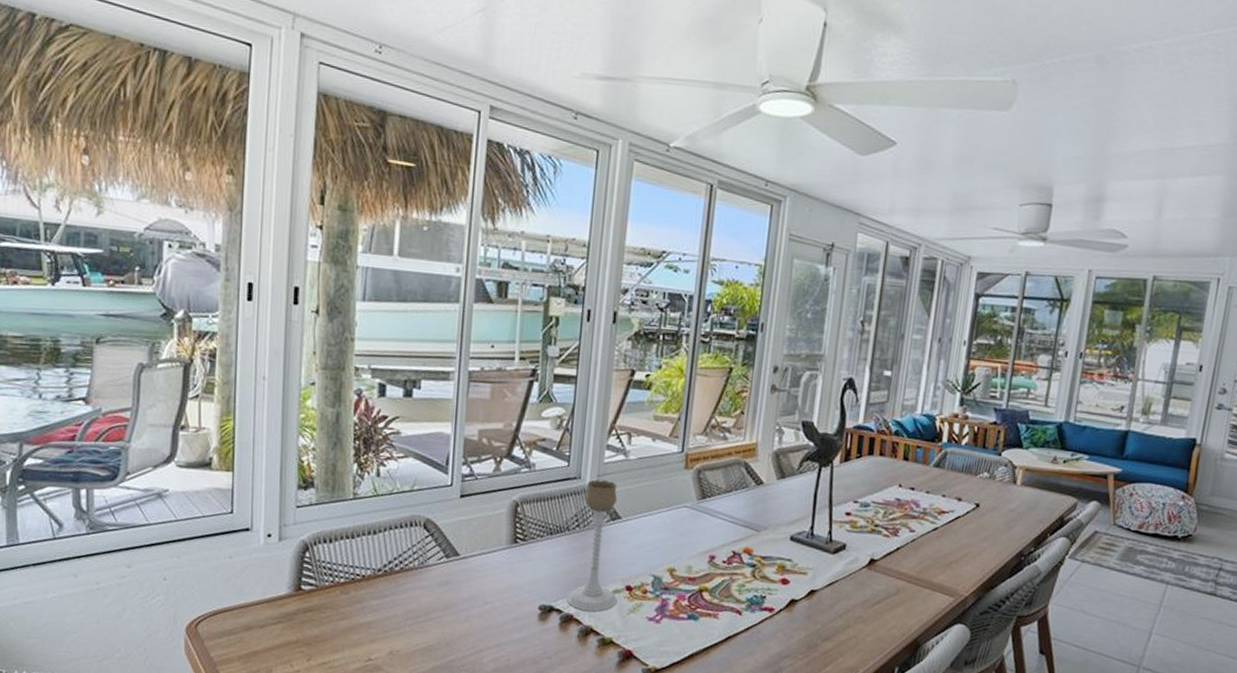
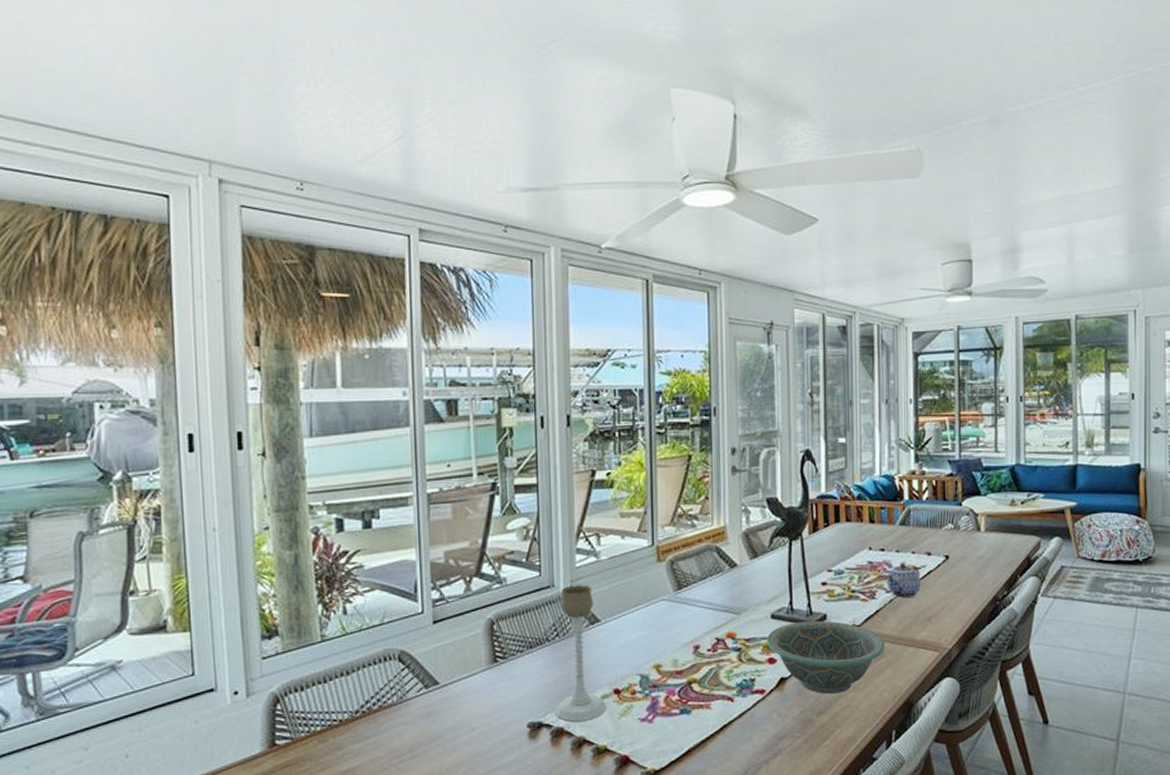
decorative bowl: none [782,547,901,623] -> present [767,621,885,694]
teapot: none [911,504,948,540] -> present [886,563,921,598]

